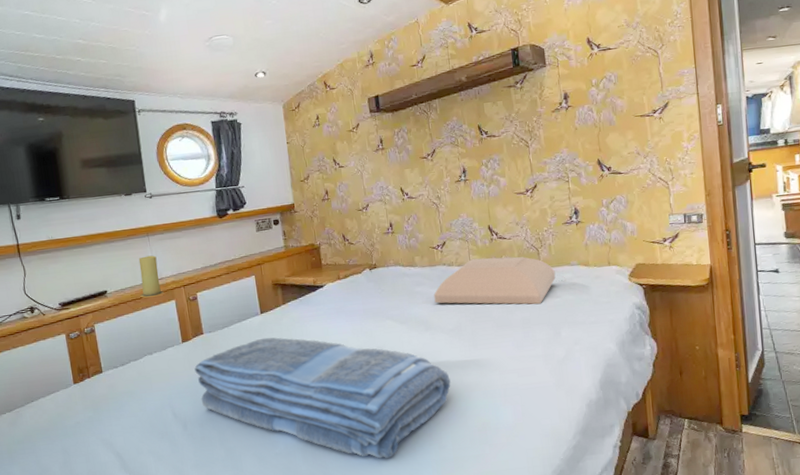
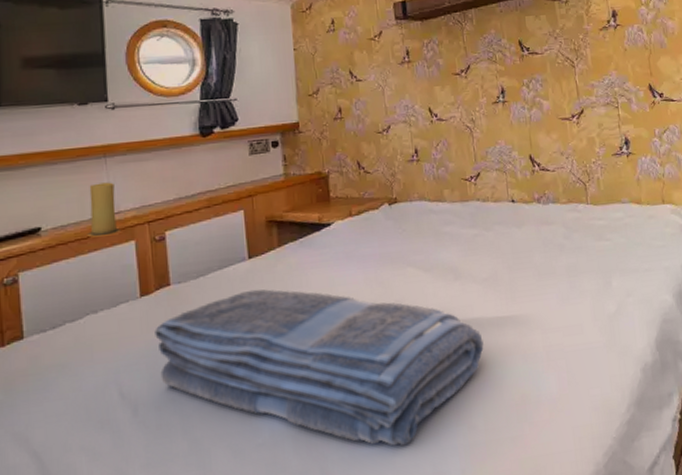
cushion: present [434,256,556,305] -> none [465,191,605,249]

